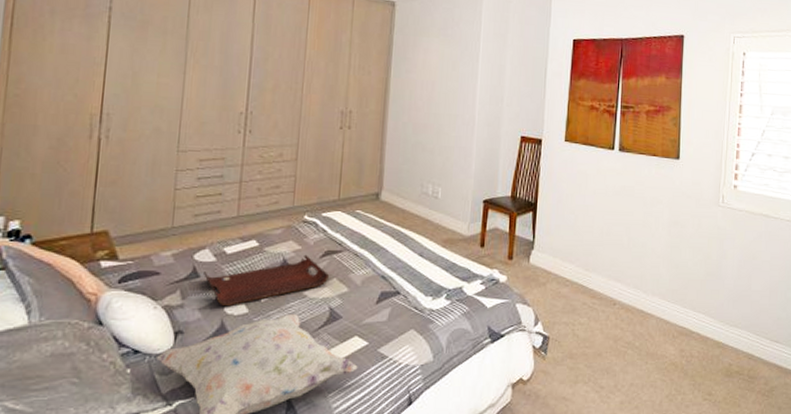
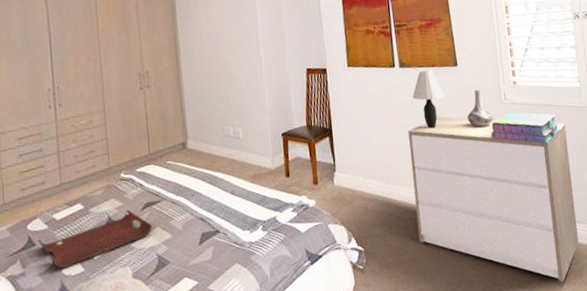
dresser: none [608,209,780,401] -> present [408,116,579,282]
table lamp: none [626,157,661,221] -> present [412,69,445,129]
decorative vase: none [680,187,707,228] -> present [467,89,494,127]
stack of books: none [701,217,773,255] -> present [490,112,560,144]

